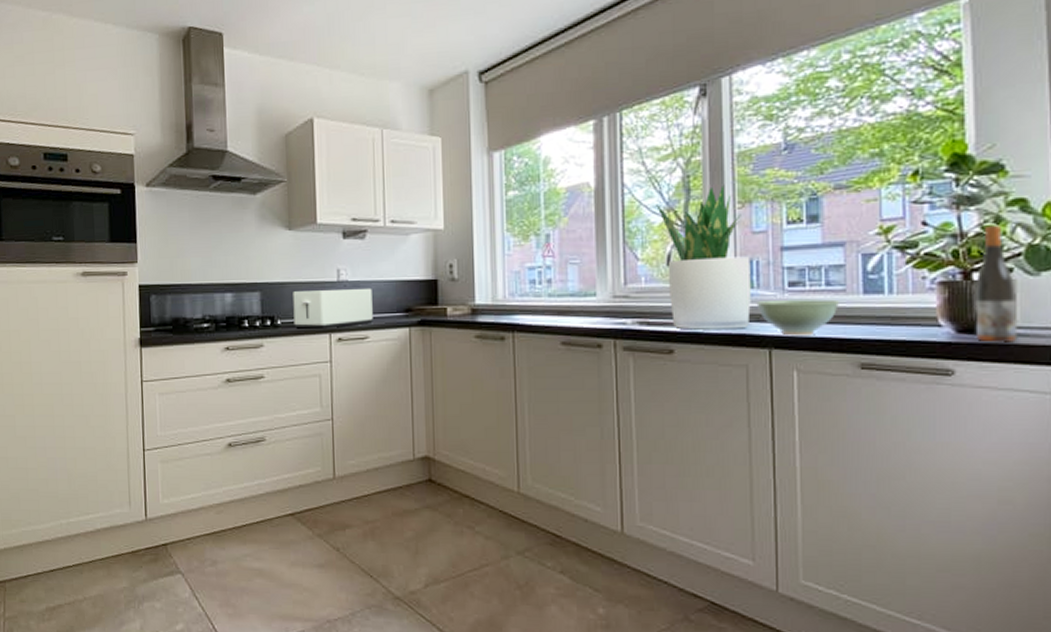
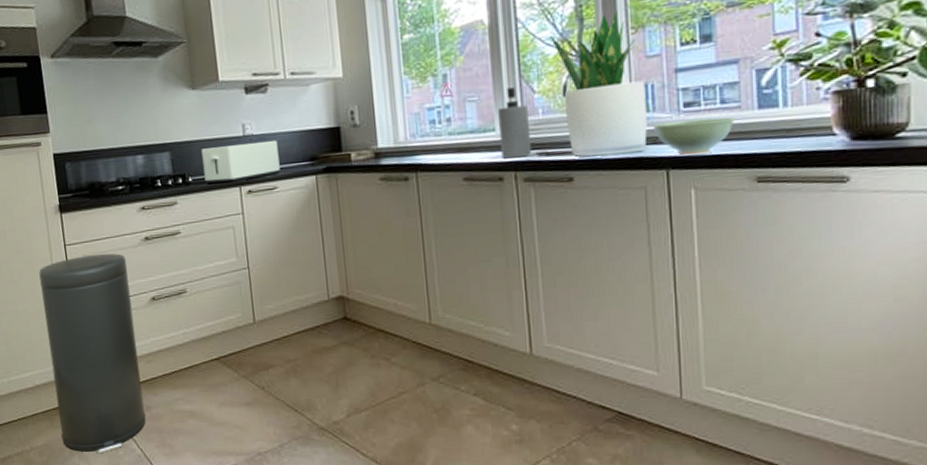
pedal bin: none [111,393,211,610] -> present [39,253,146,454]
soap dispenser: none [600,253,633,325] -> present [498,87,532,159]
wine bottle: present [975,225,1018,343] -> none [869,30,912,148]

